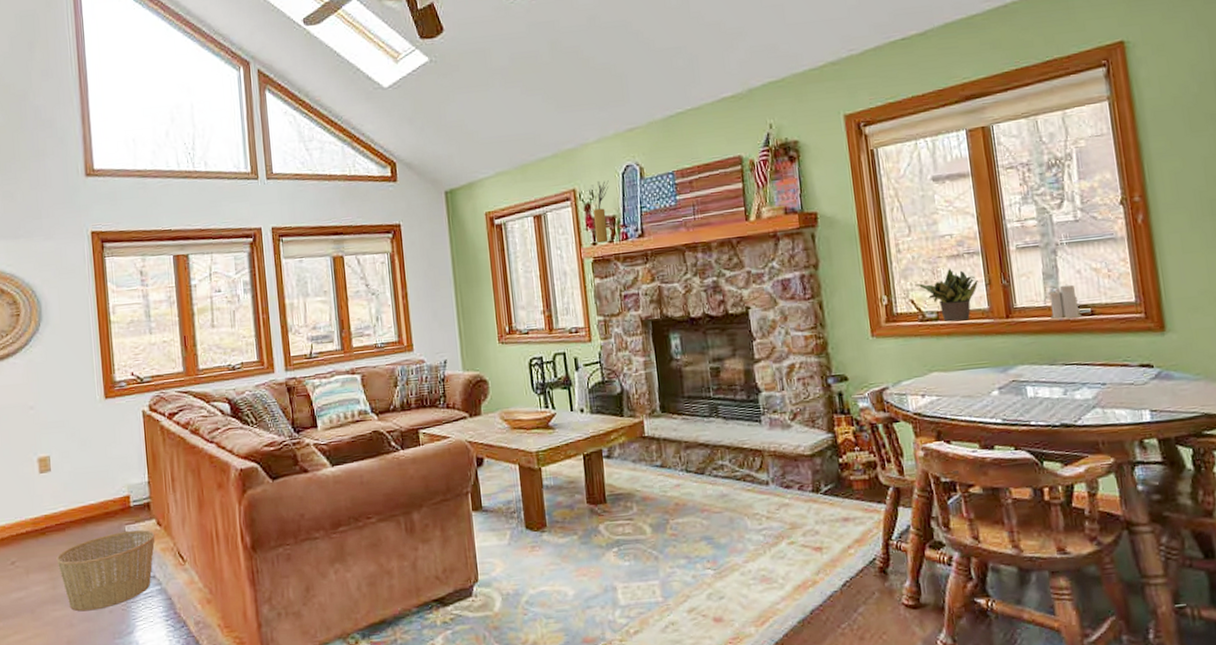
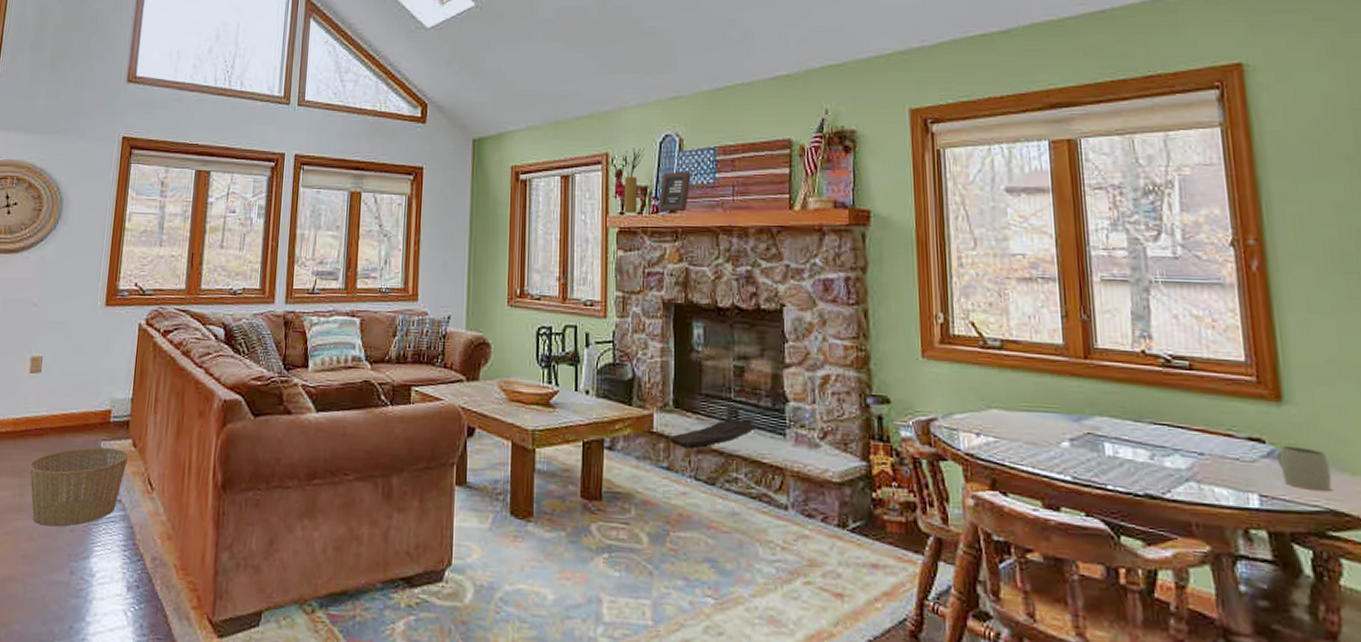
picture frame: none [627,196,655,238] -> present [659,171,691,212]
log: none [660,412,736,447] -> present [670,418,758,449]
potted plant: present [916,269,979,322] -> none [979,293,1054,355]
candle: present [1049,284,1082,320] -> none [1138,328,1178,371]
mug: none [1163,366,1206,401] -> present [1277,445,1332,492]

